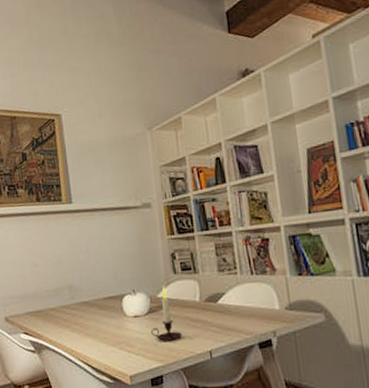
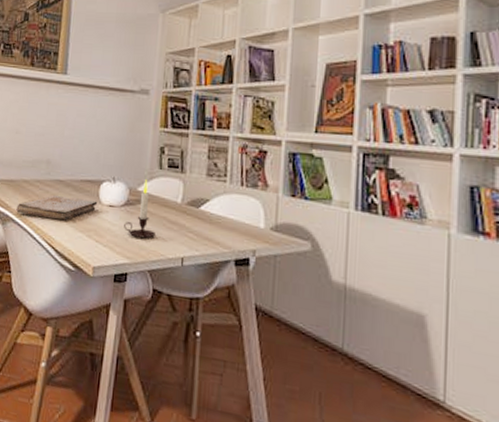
book: none [48,314,123,340] -> present [16,195,98,221]

